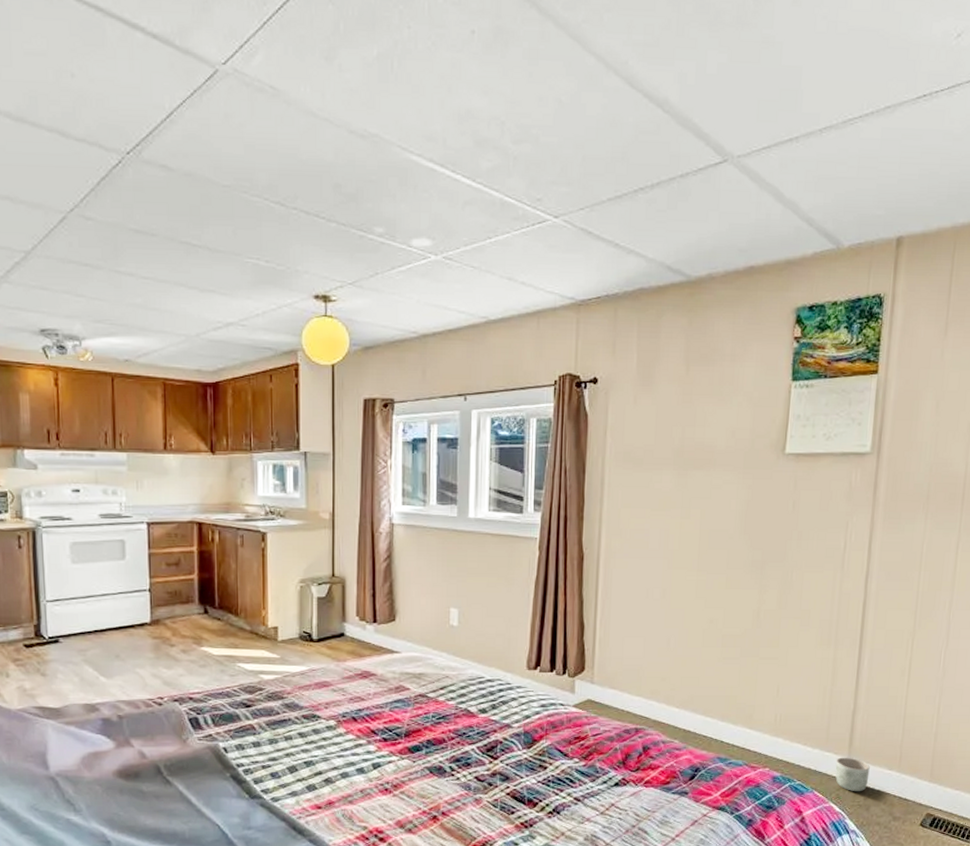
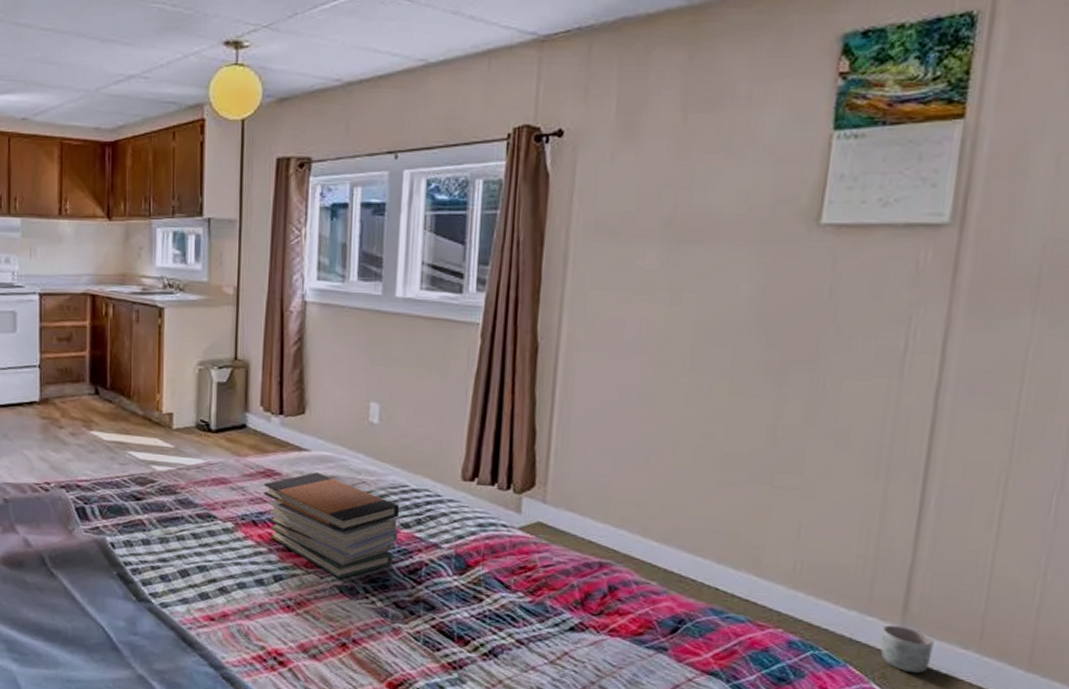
book stack: none [362,671,478,761] -> present [264,472,400,579]

